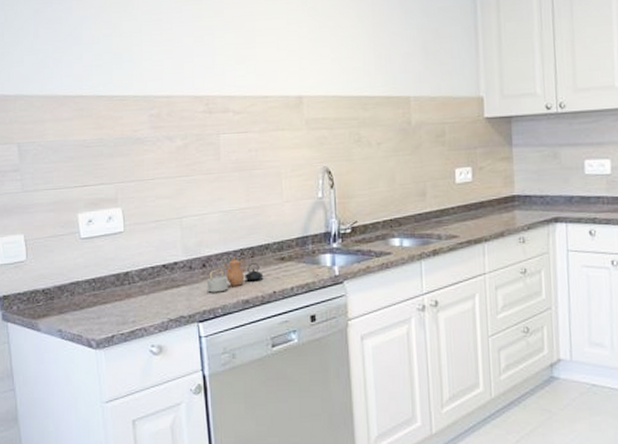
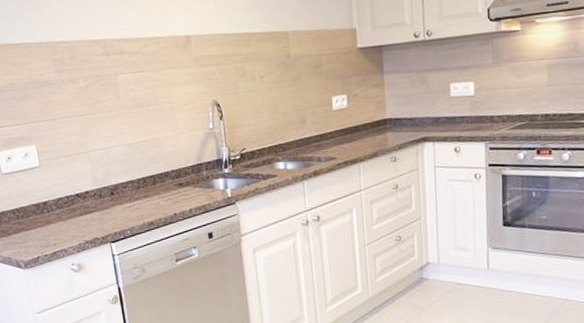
teapot: present [206,257,264,293] -> none [115,185,165,217]

